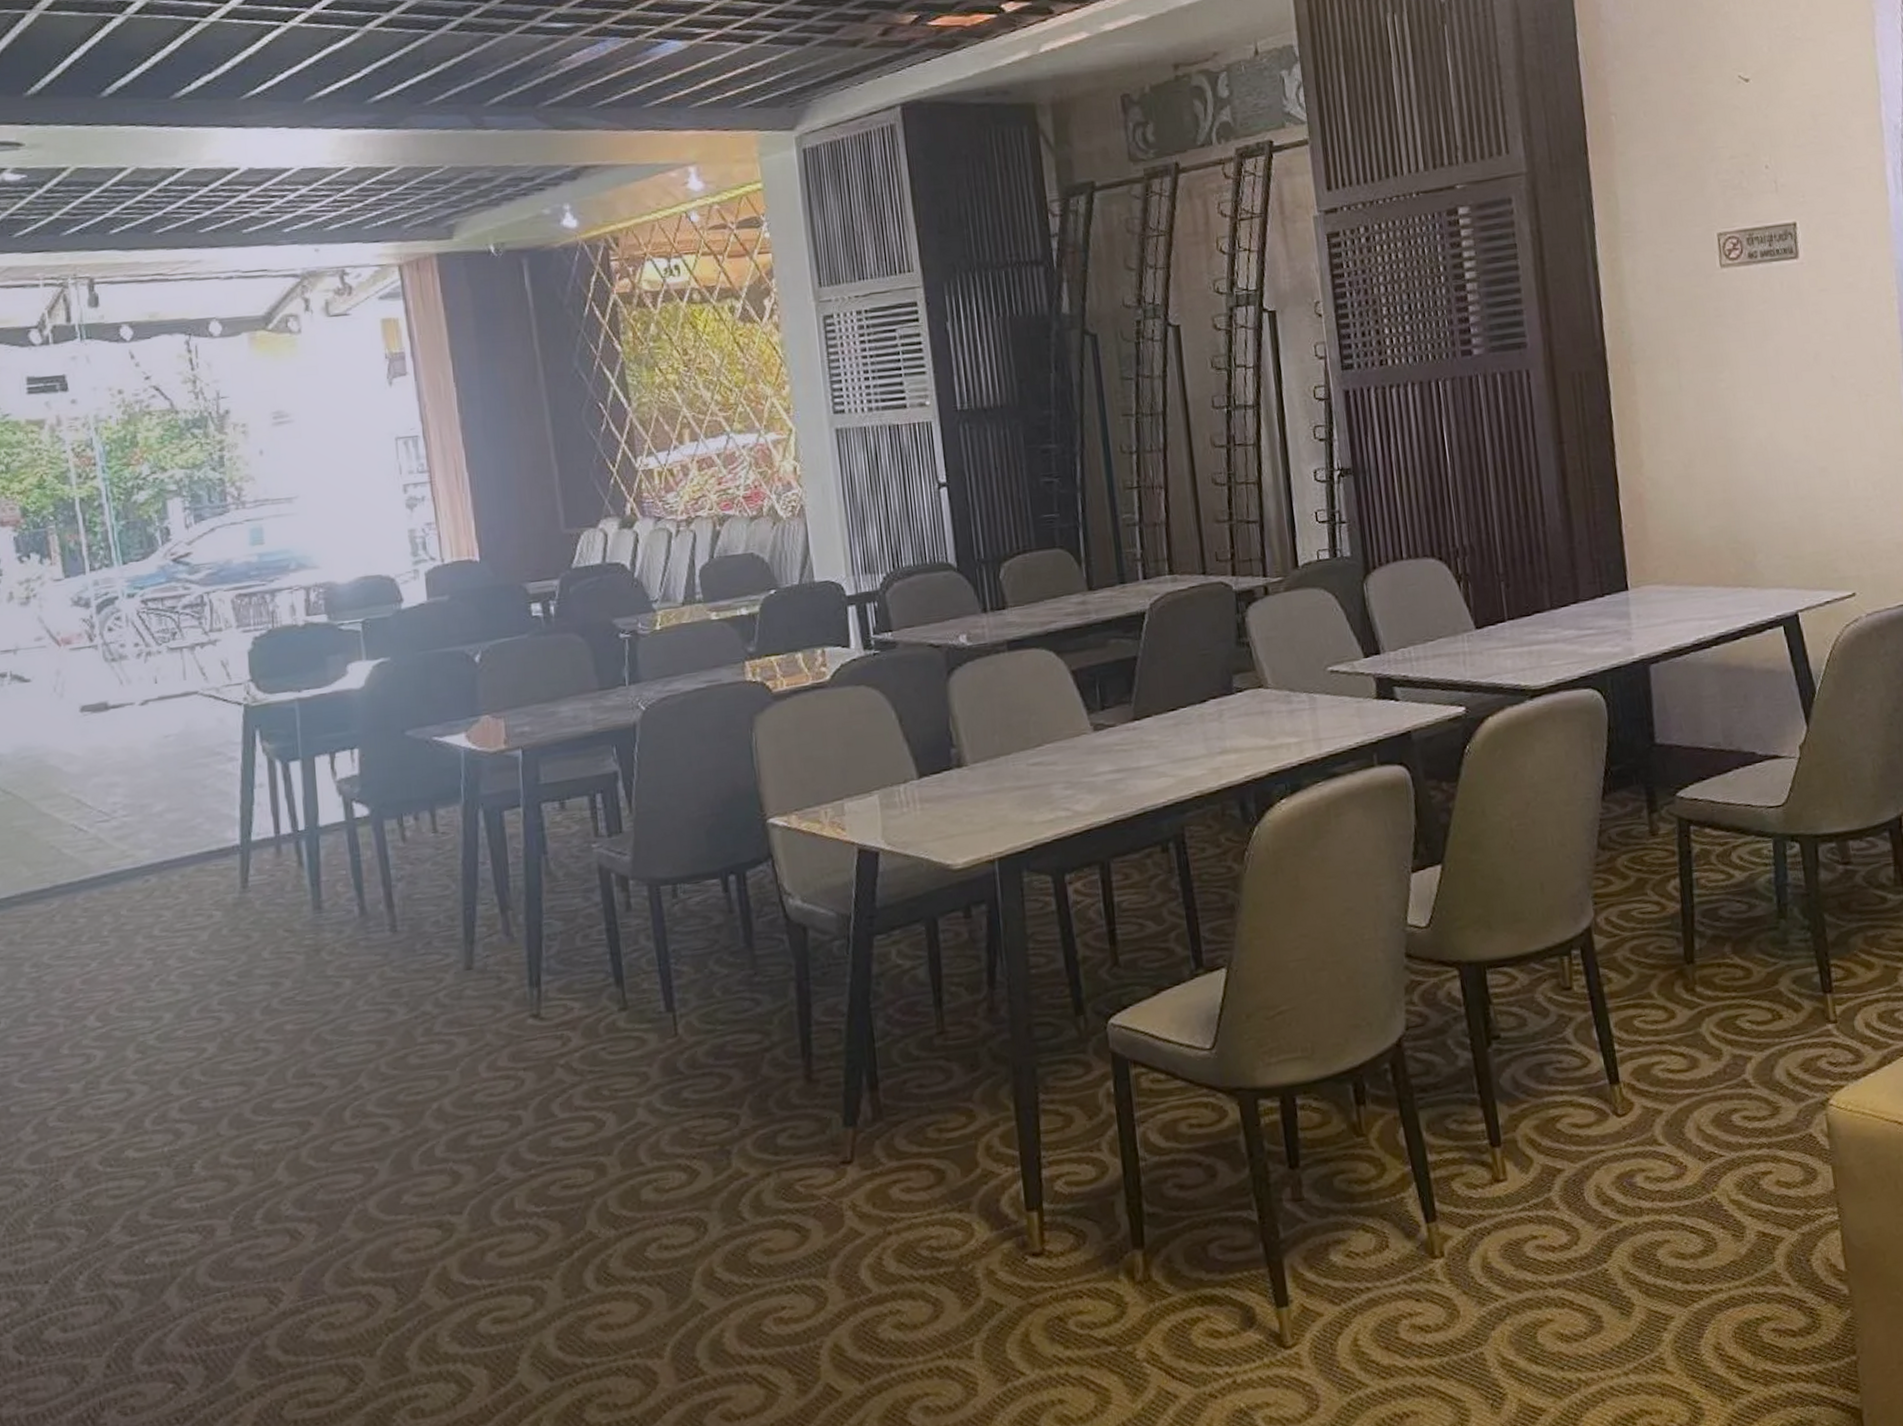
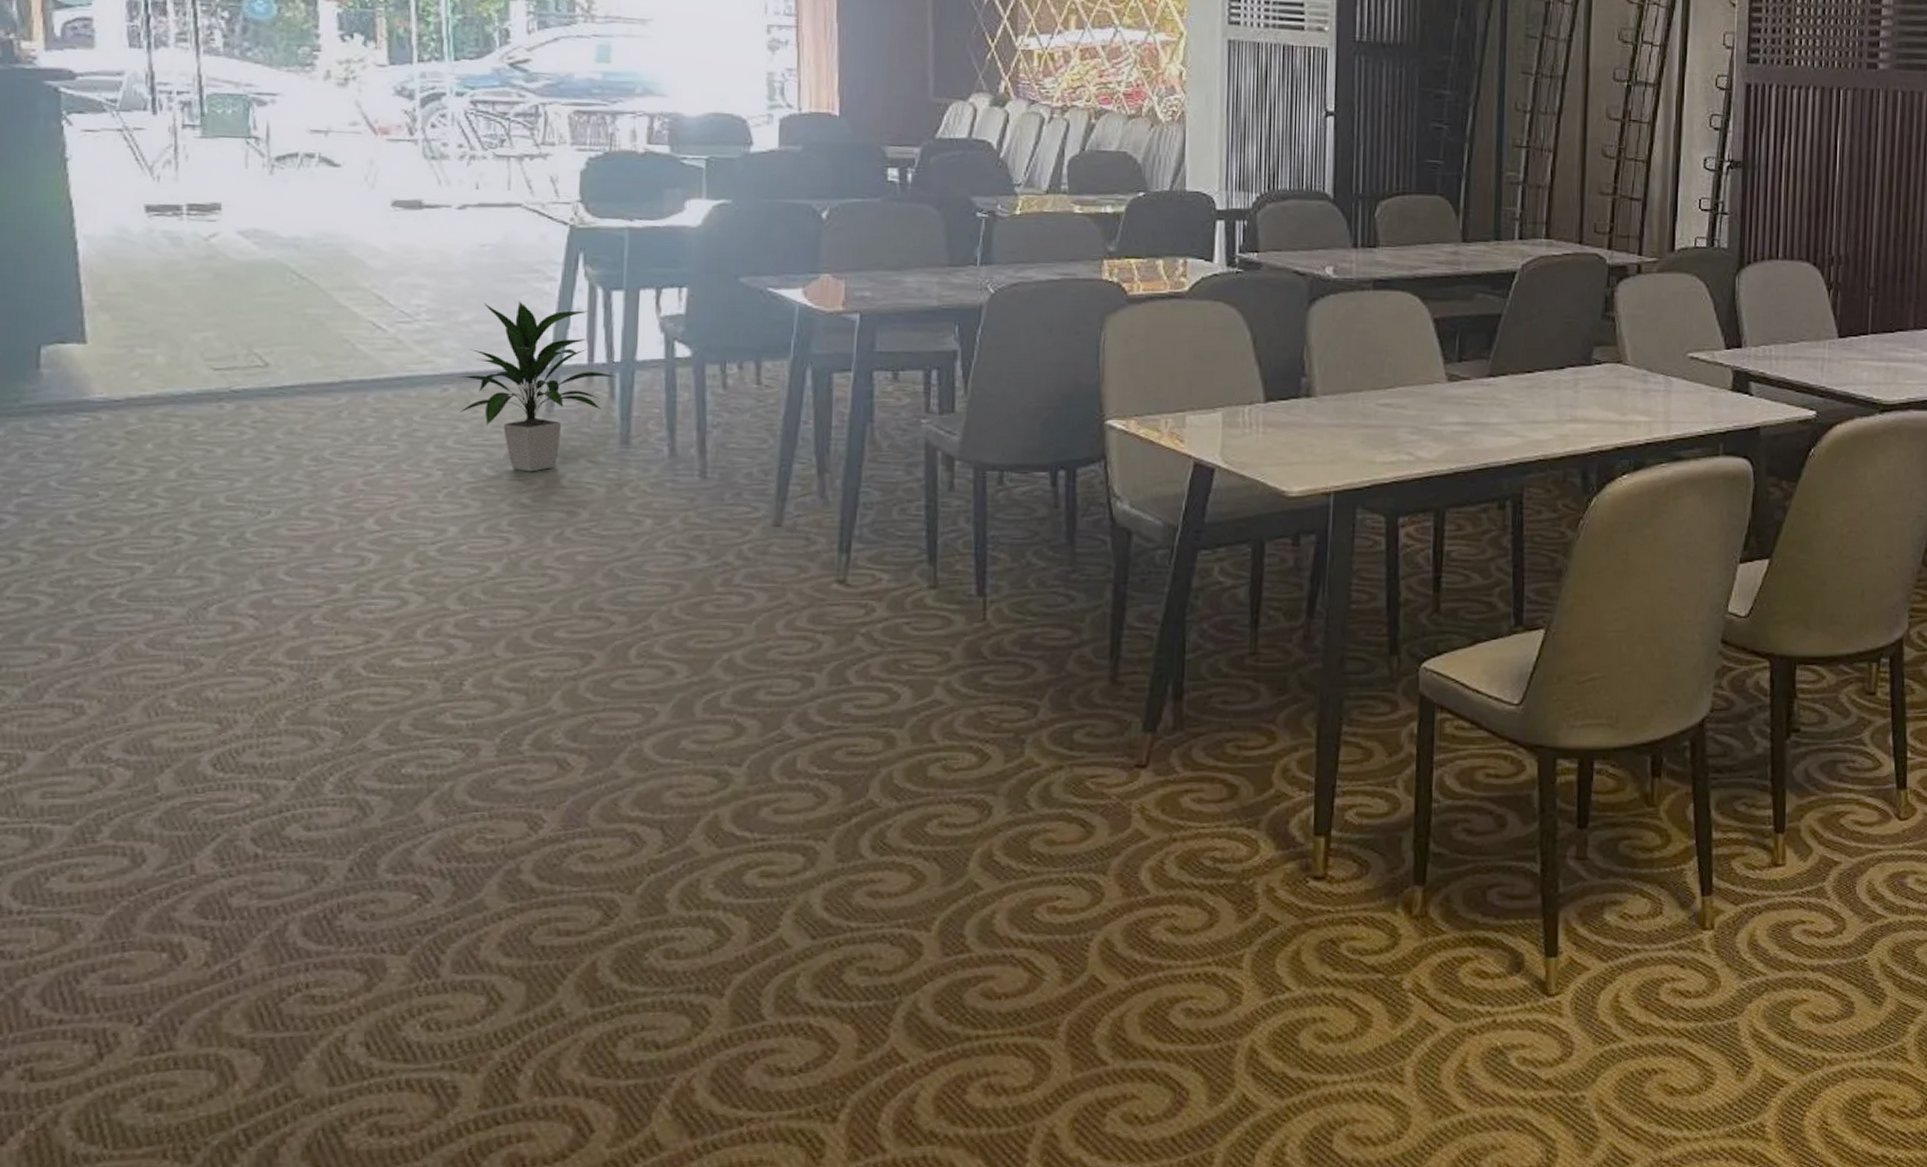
indoor plant: none [156,784,303,950] -> present [457,301,617,472]

